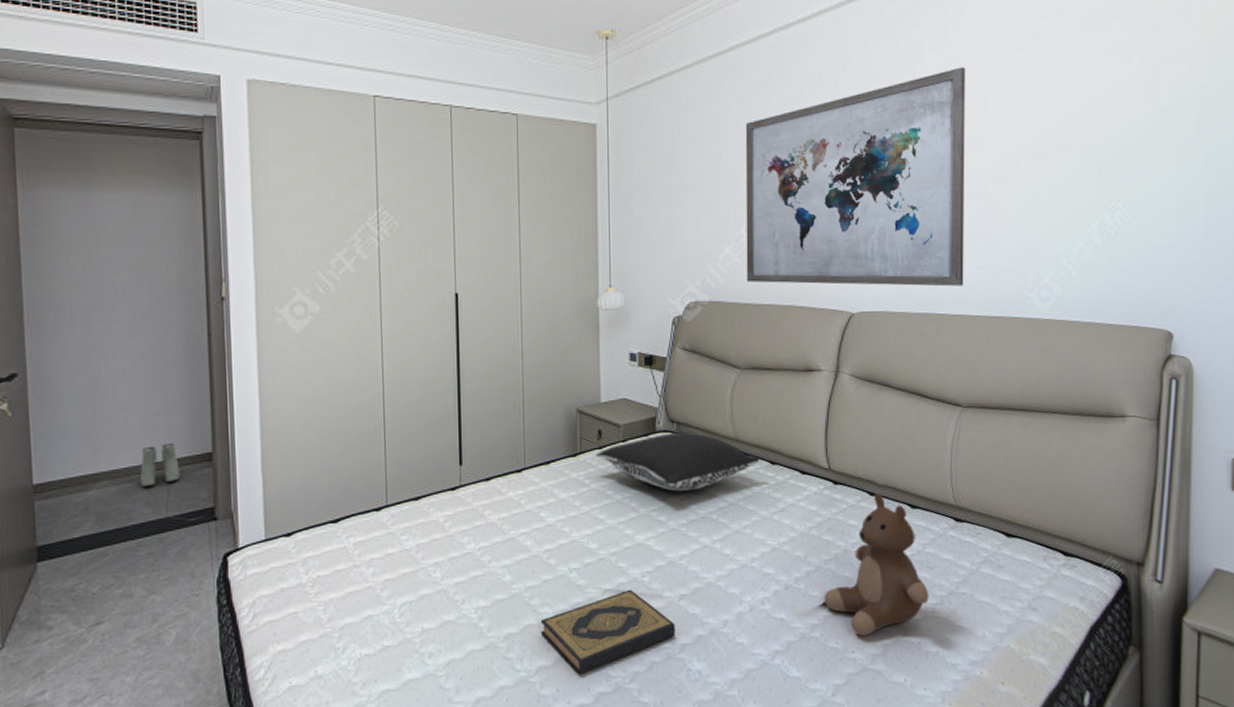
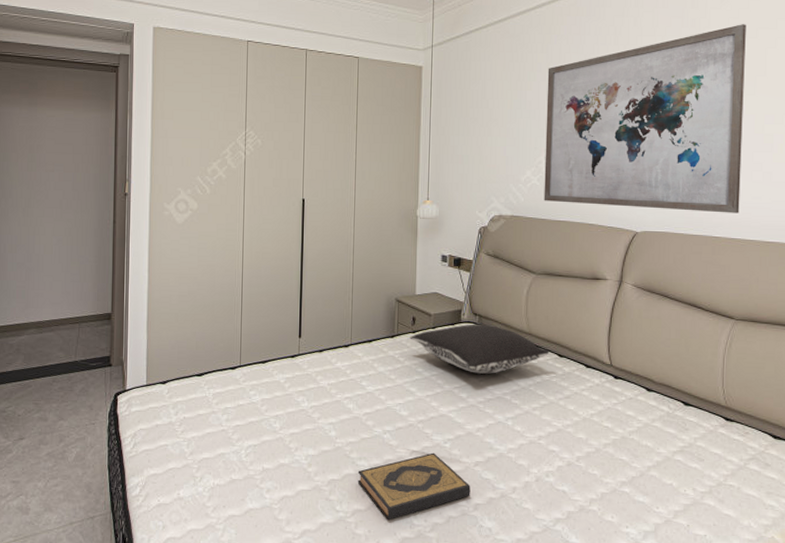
boots: present [140,444,180,487] -> none [58,304,86,337]
teddy bear: present [824,494,929,636] -> none [602,390,699,514]

